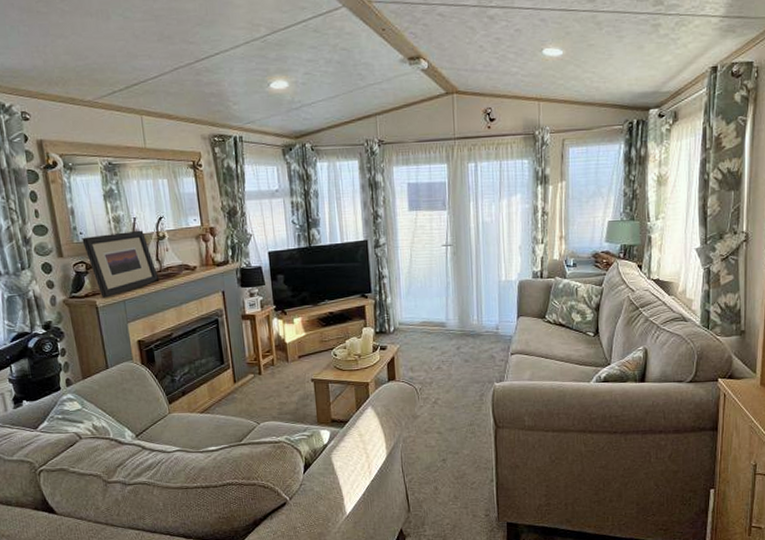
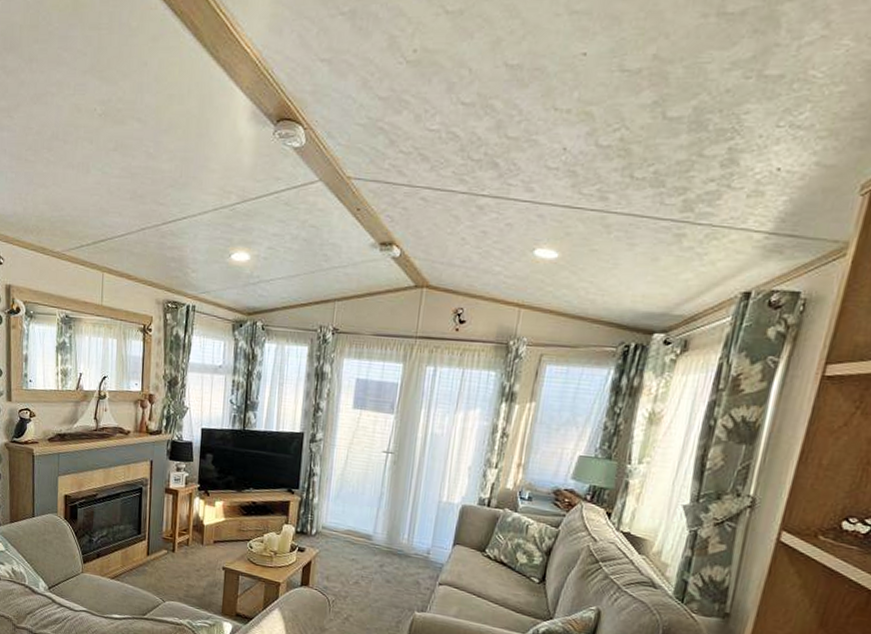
picture frame: present [82,230,160,298] -> none [30,385,94,448]

